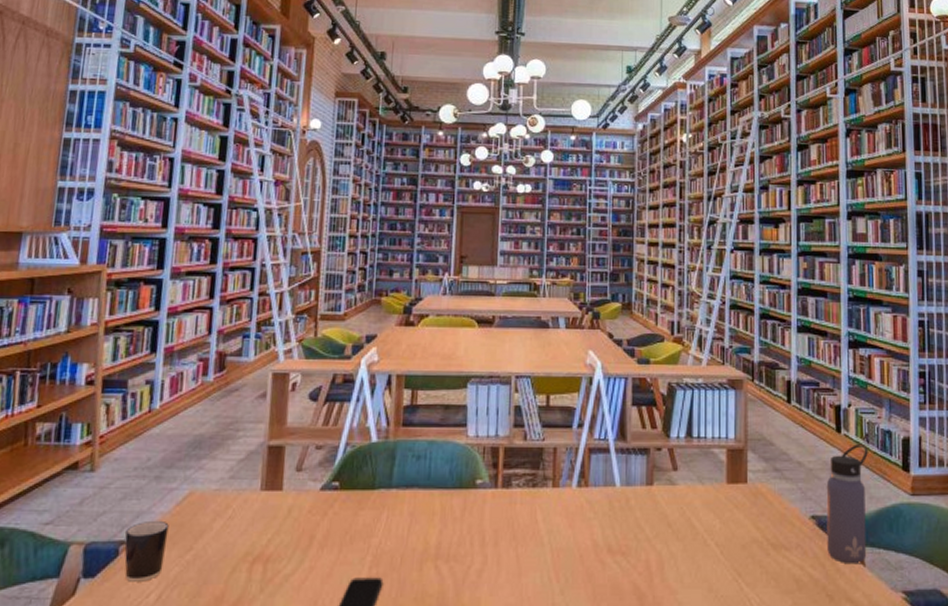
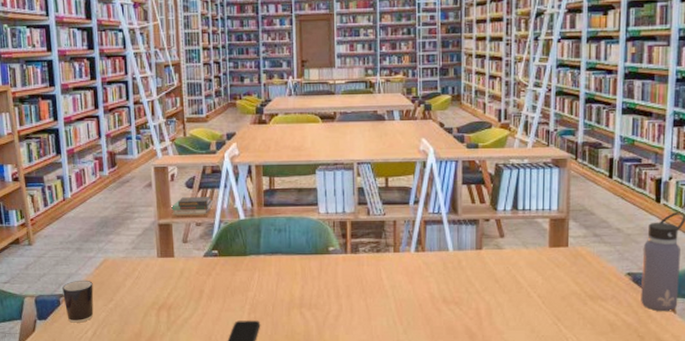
books: none [285,412,340,440] -> present [171,197,213,219]

